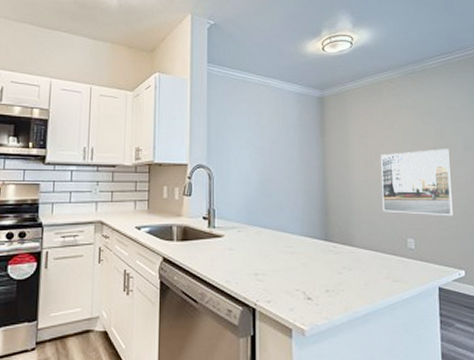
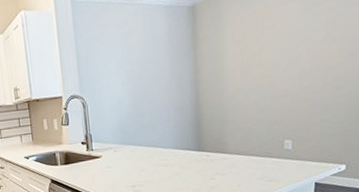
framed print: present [381,149,453,217] -> none [259,40,341,117]

